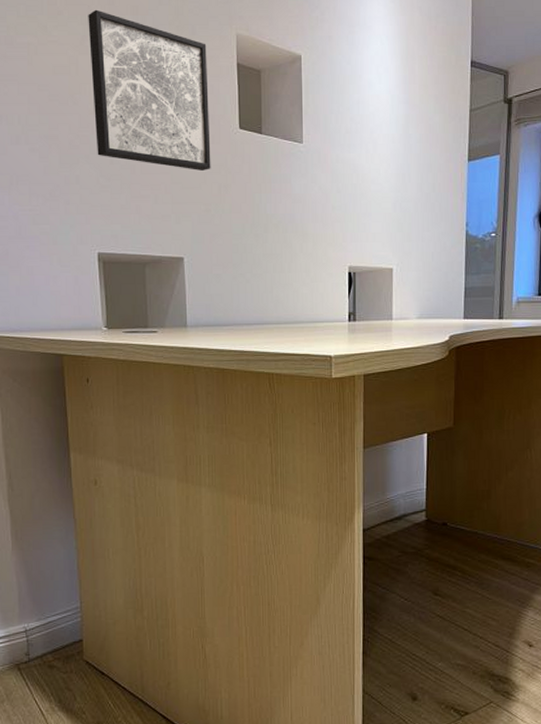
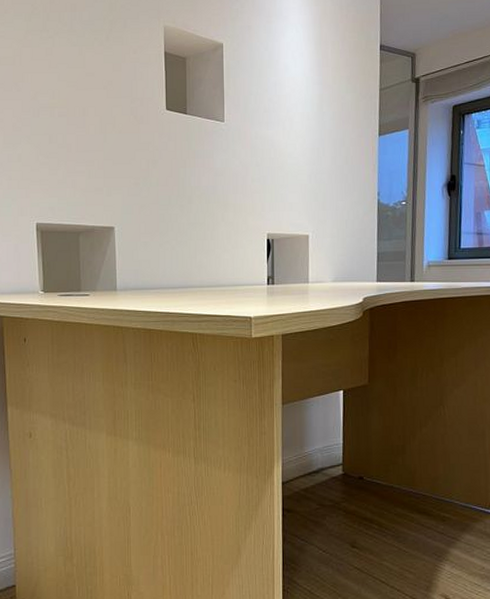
wall art: present [88,9,211,170] -> none [31,7,140,148]

